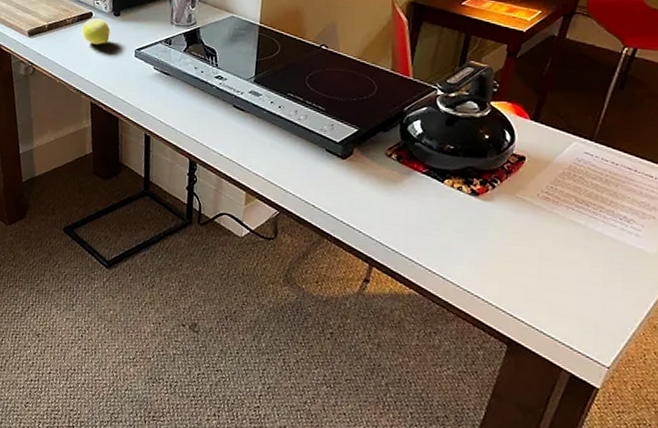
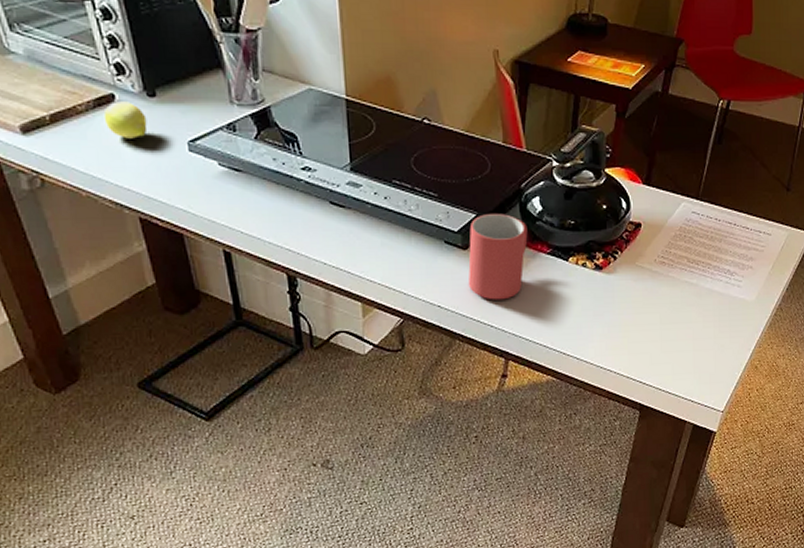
mug: none [343,130,406,210] -> present [468,214,528,300]

